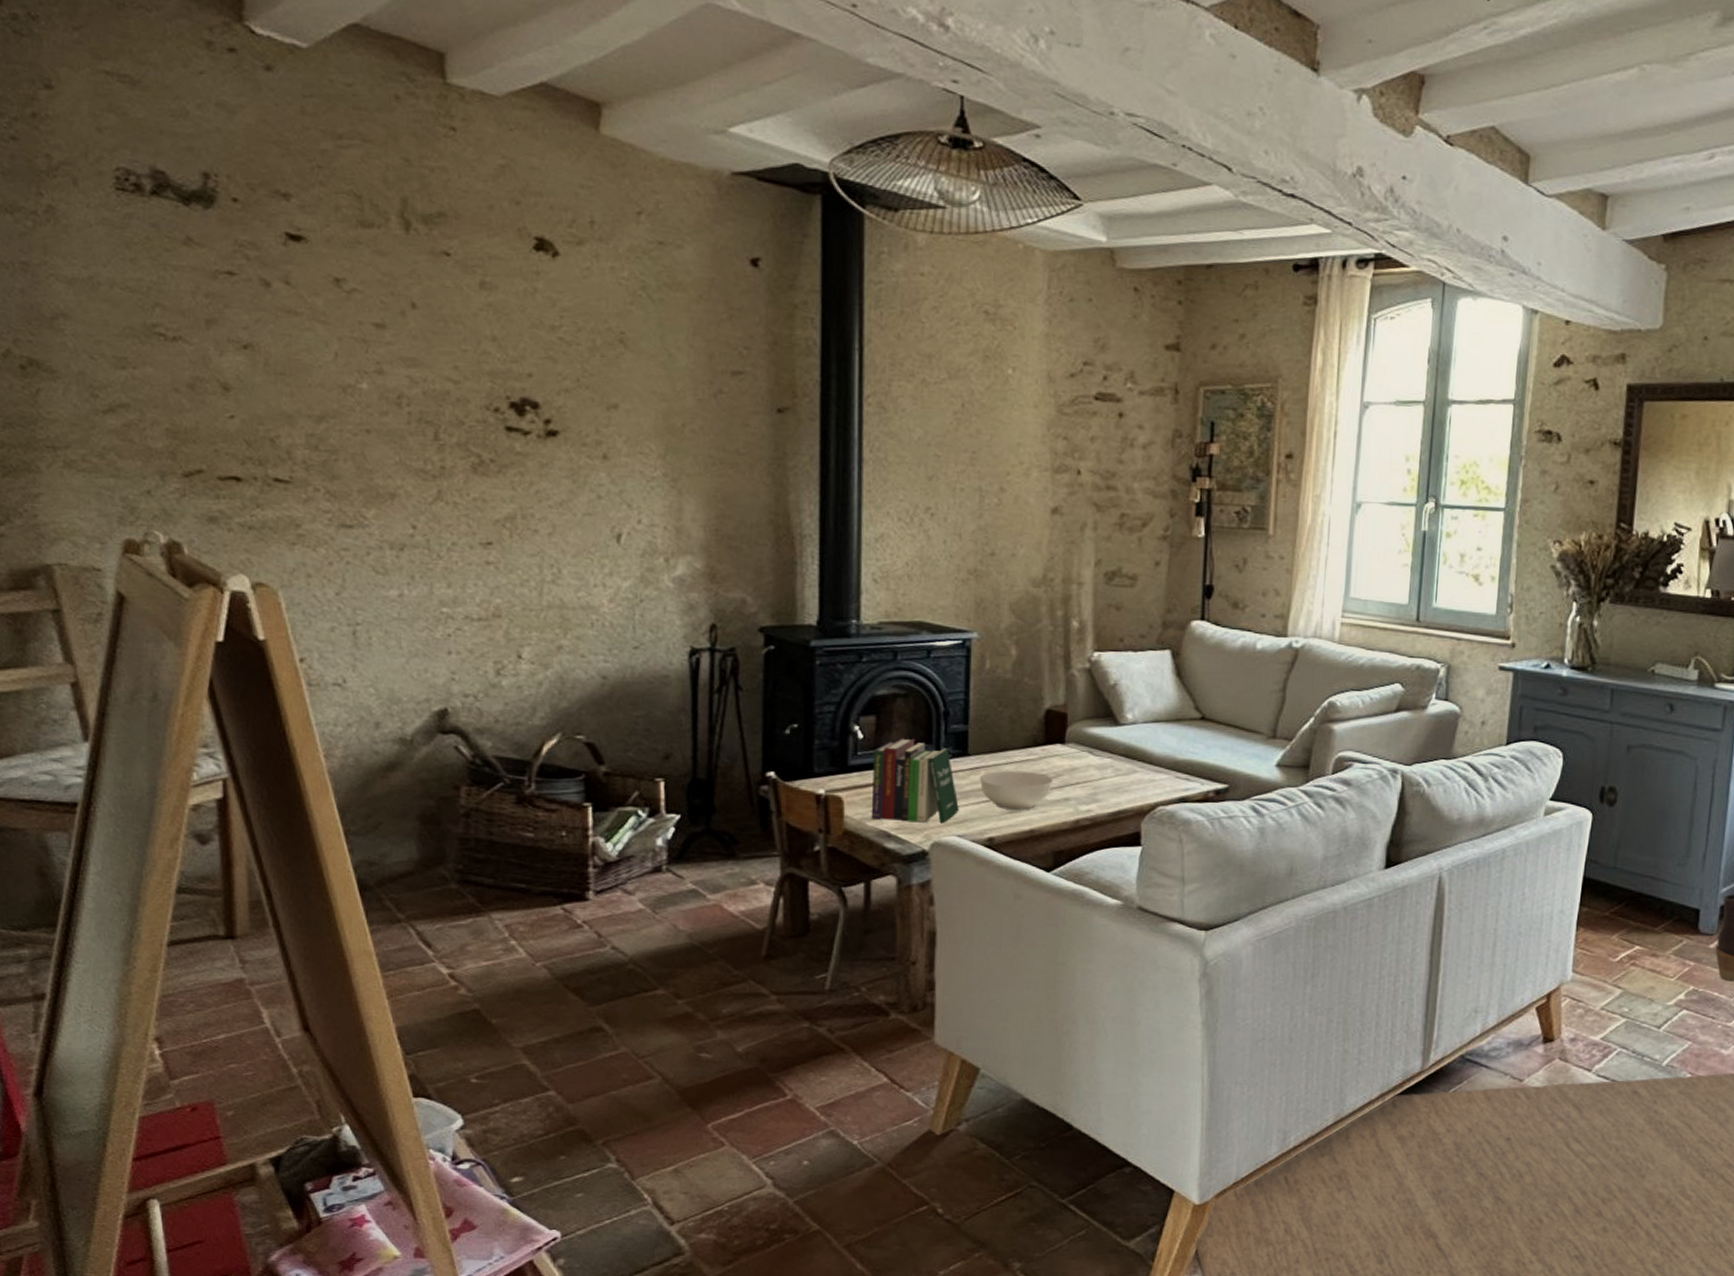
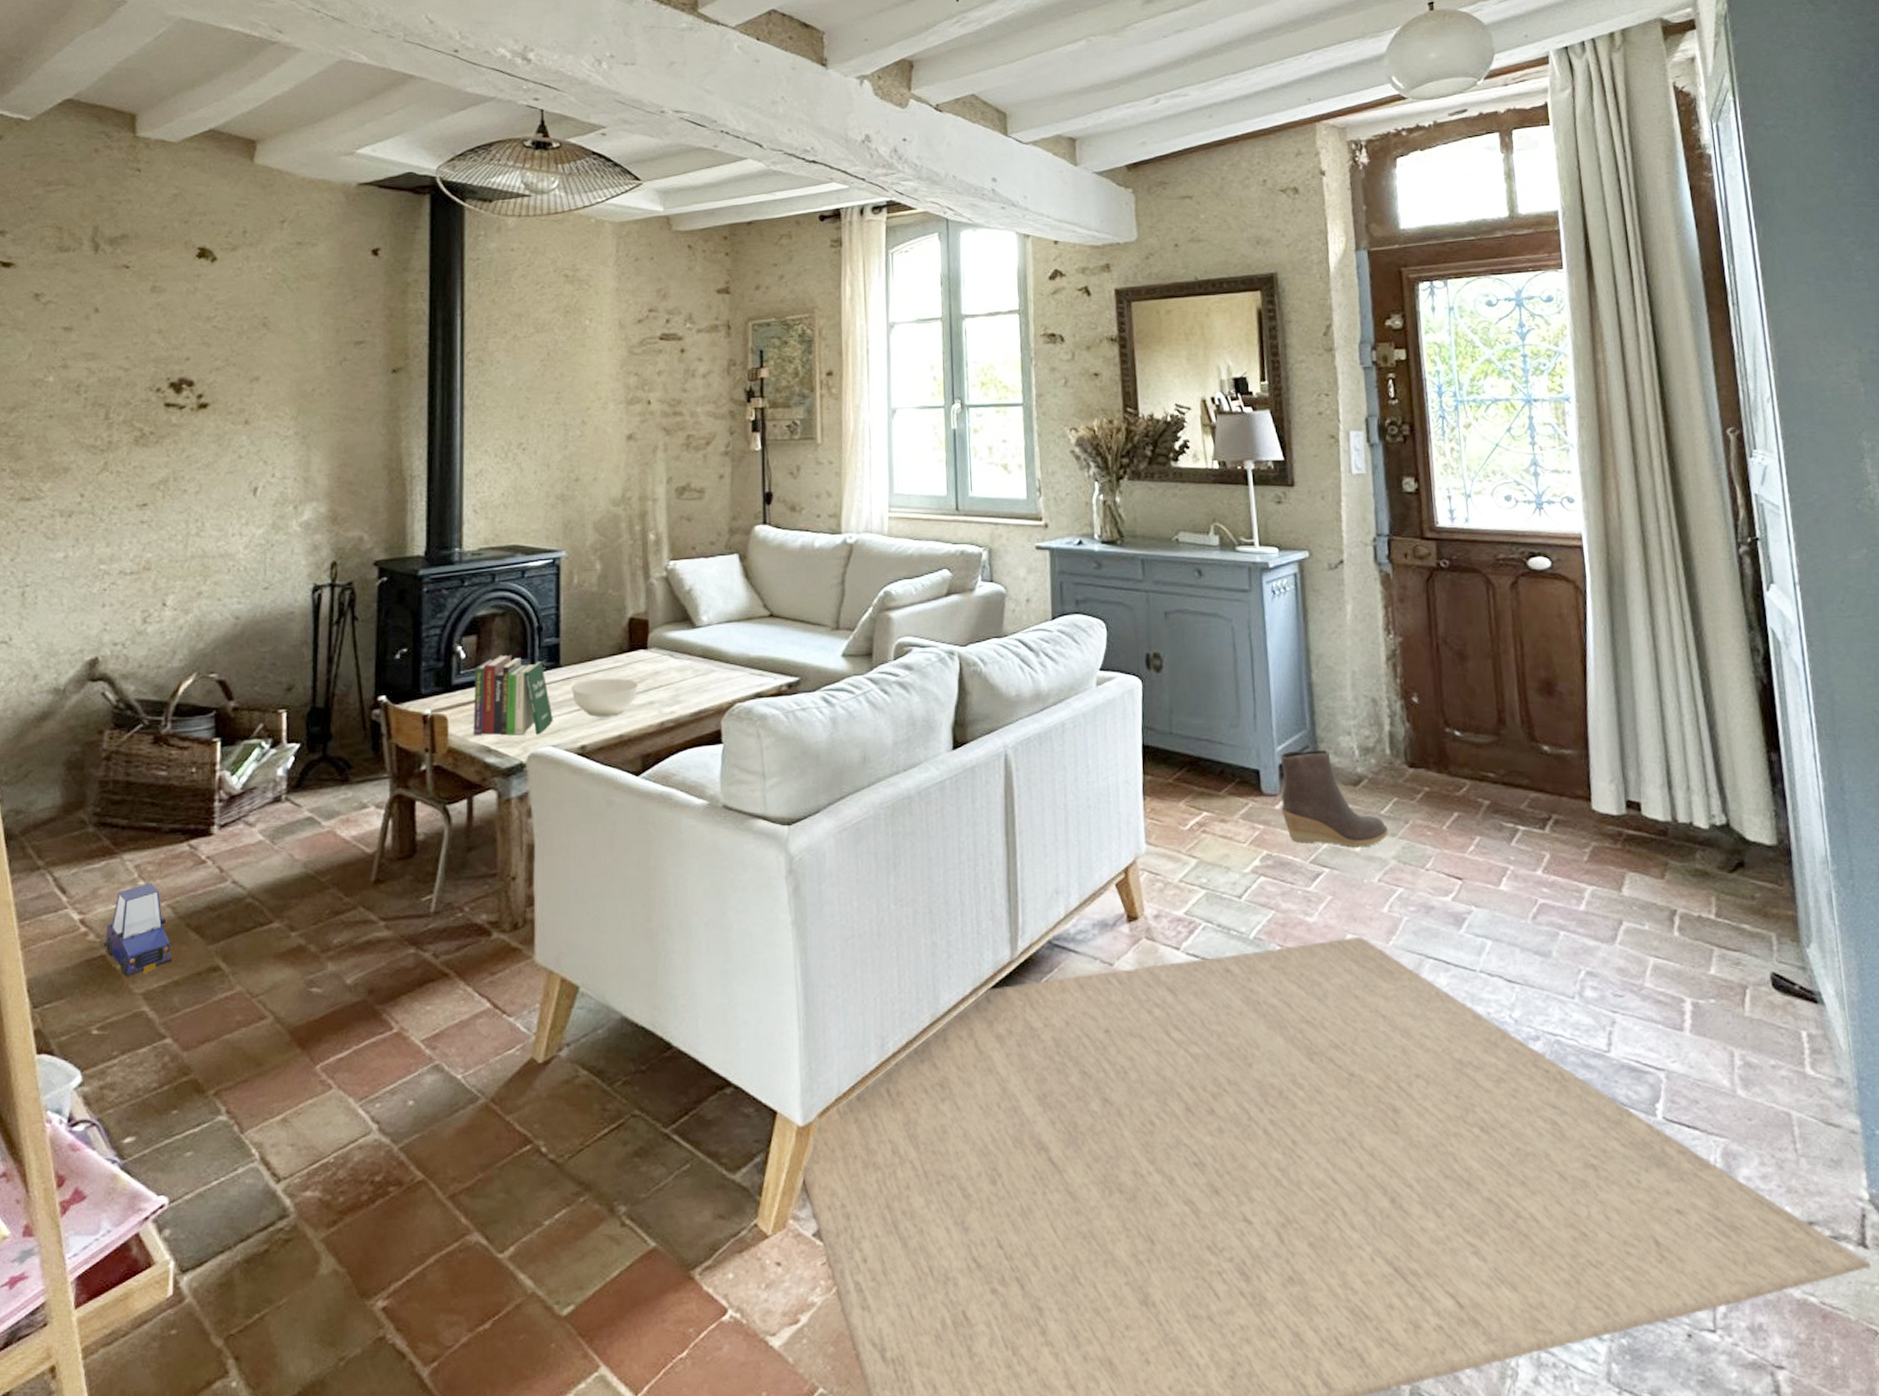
toy car: none [476,943,551,1032] -> present [103,883,172,978]

